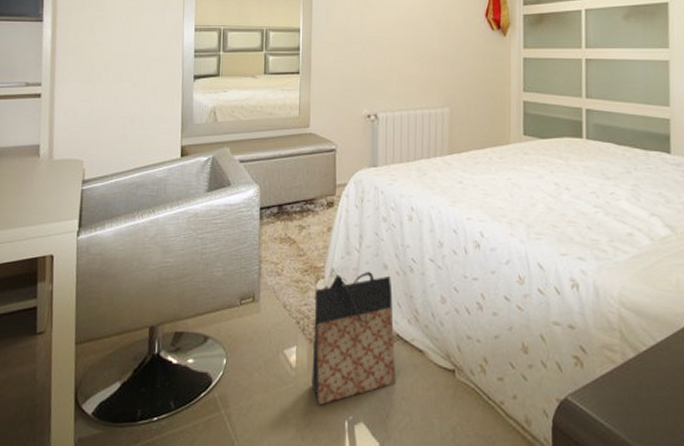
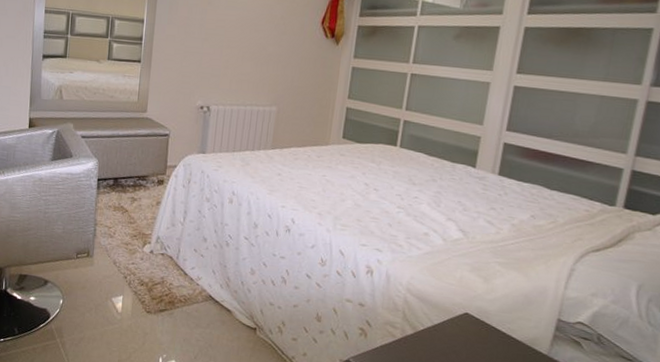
bag: present [311,272,397,405] -> none [133,241,209,344]

